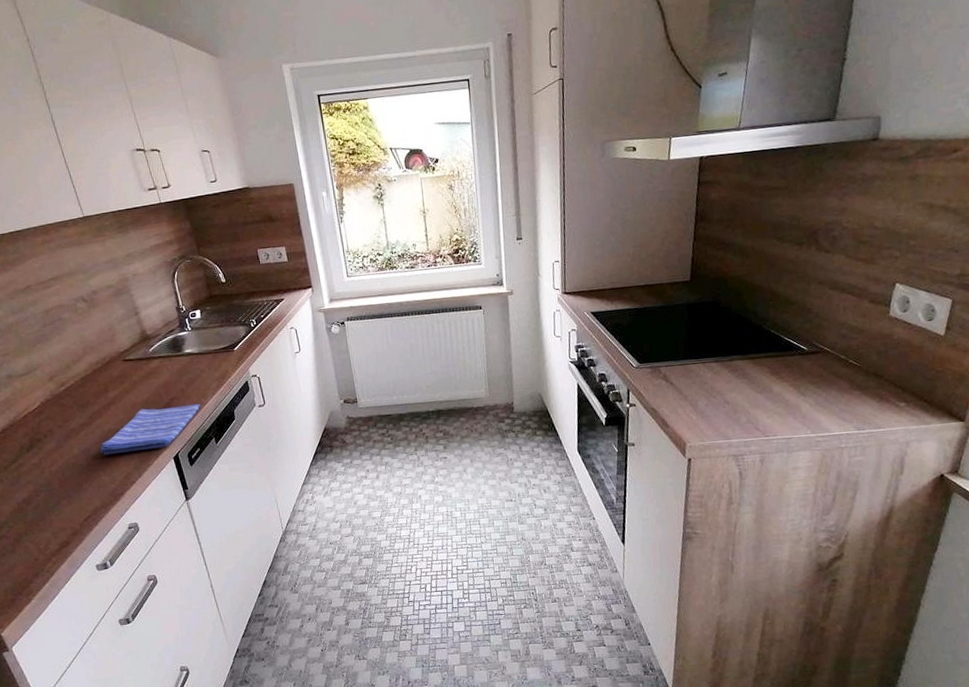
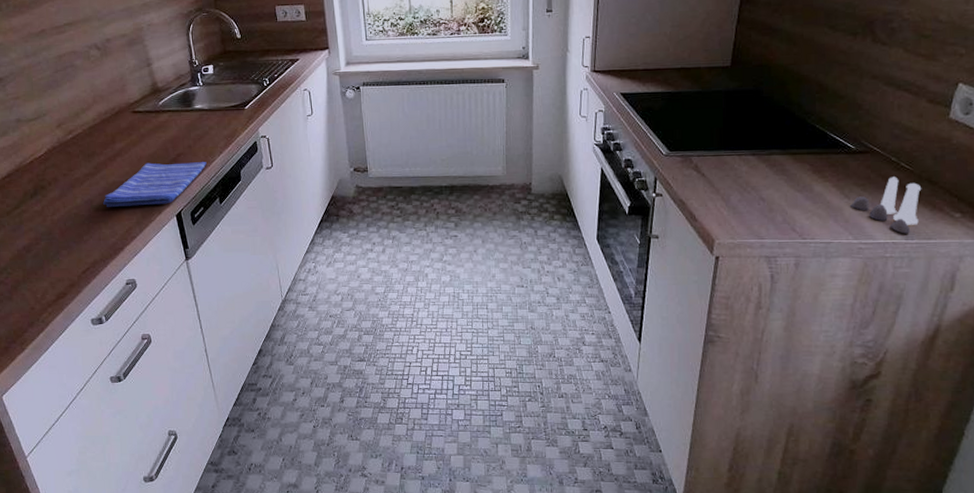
salt and pepper shaker set: none [807,373,870,425] -> present [850,177,922,234]

